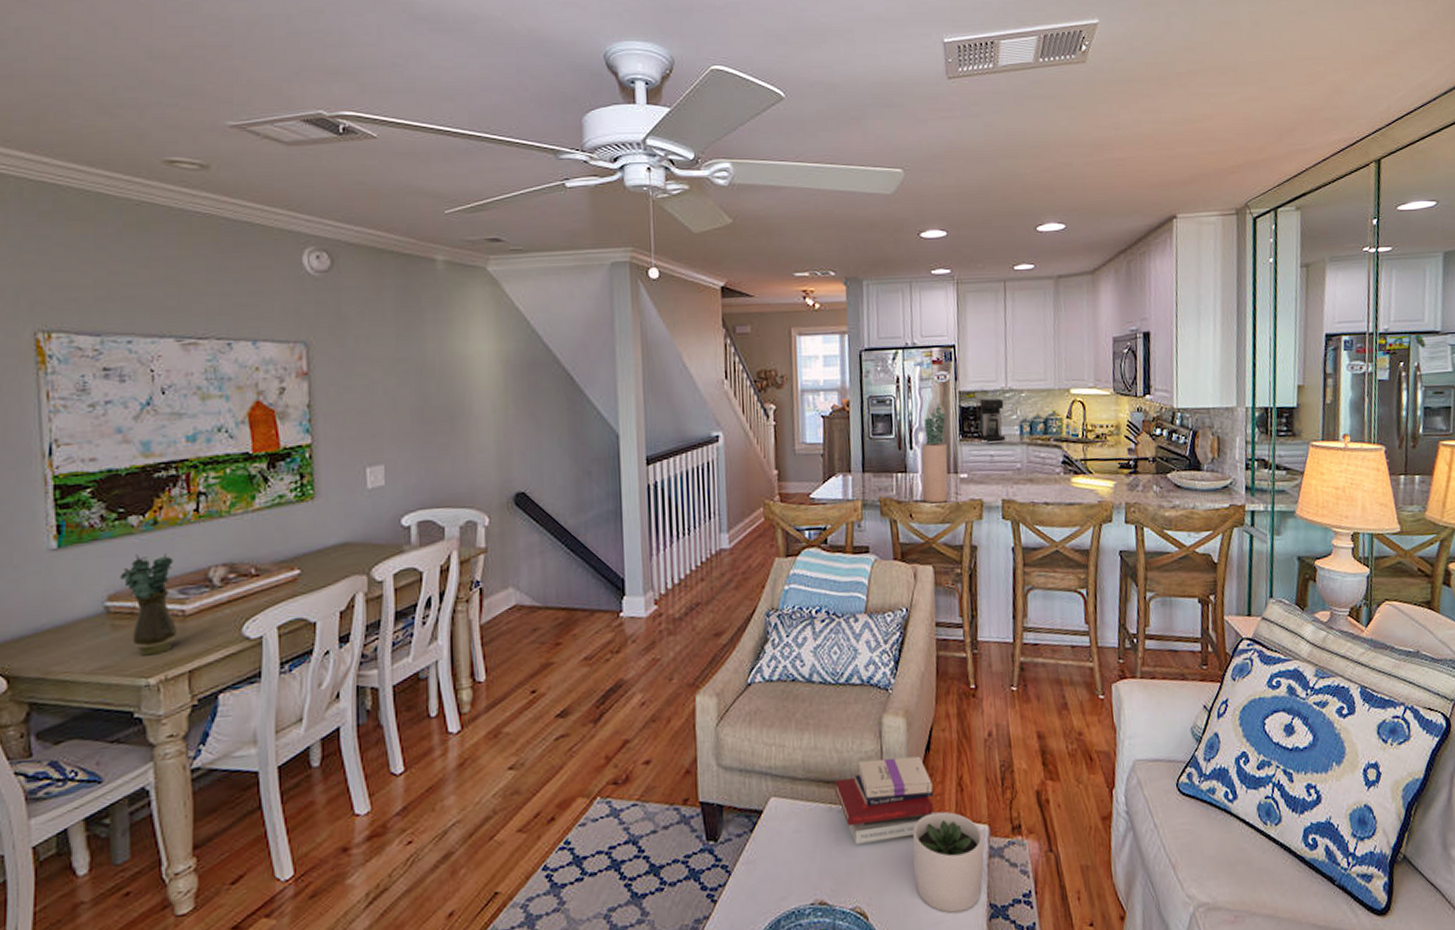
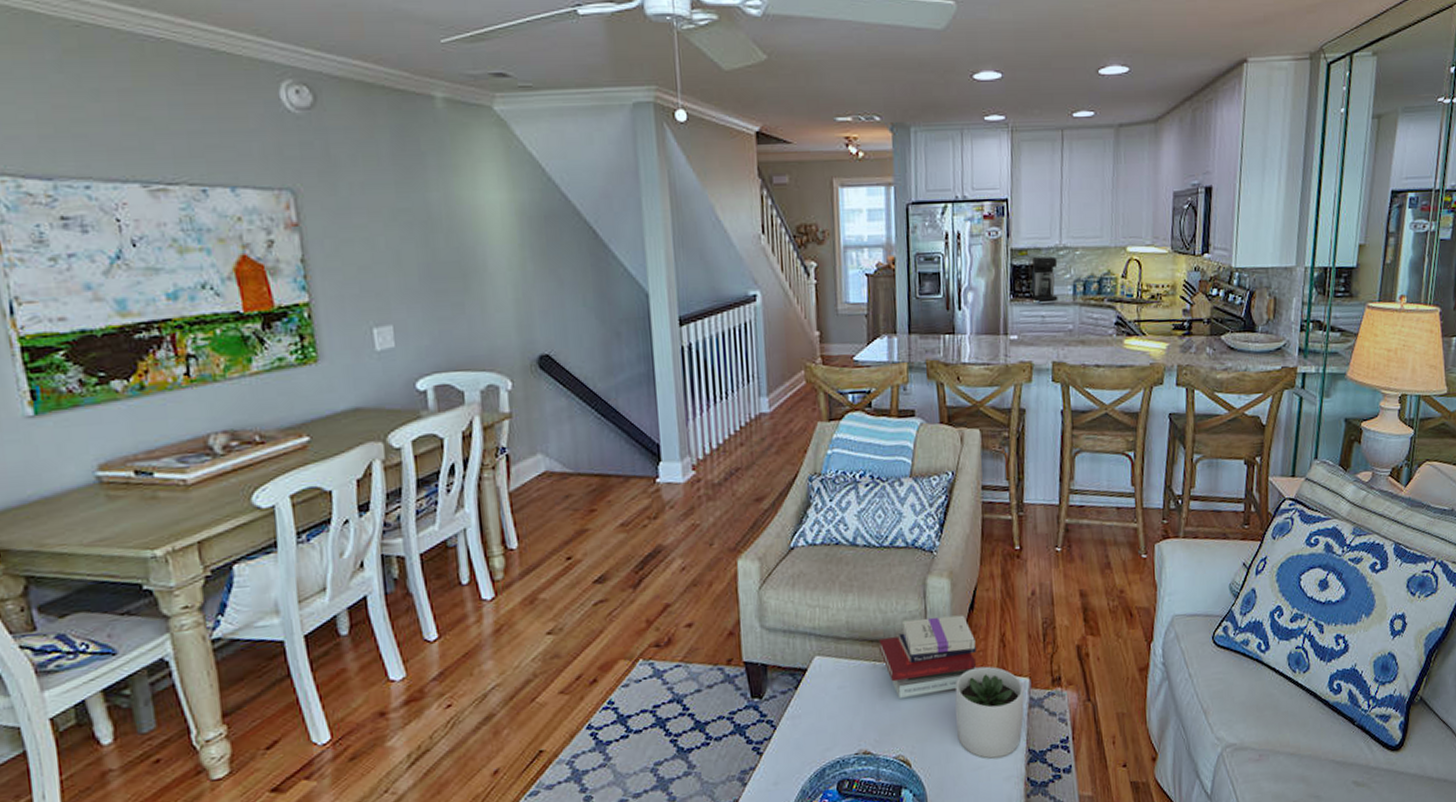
vase: present [120,553,176,656] -> none [109,420,180,527]
vase: present [920,404,949,504] -> none [969,262,998,366]

